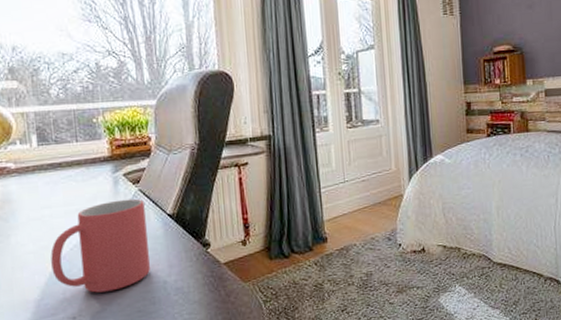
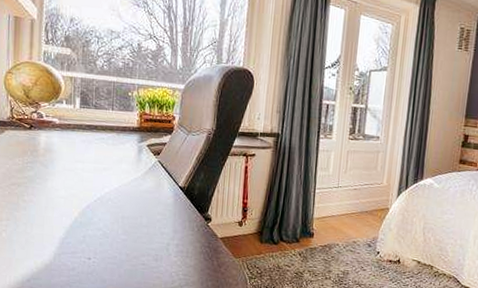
mug: present [50,198,150,293] -> none [77,166,161,243]

